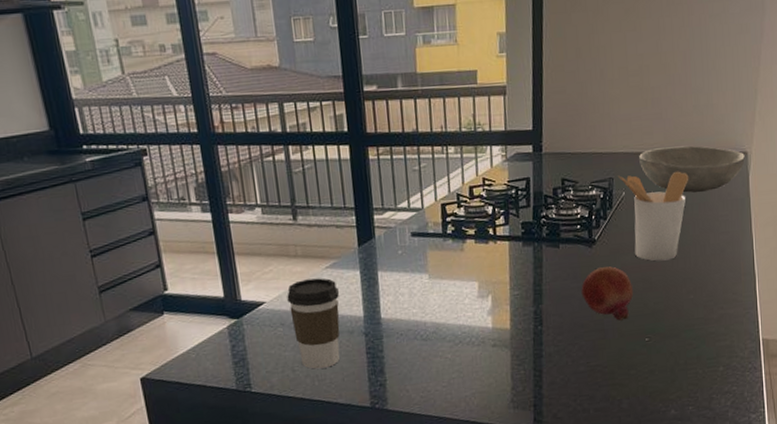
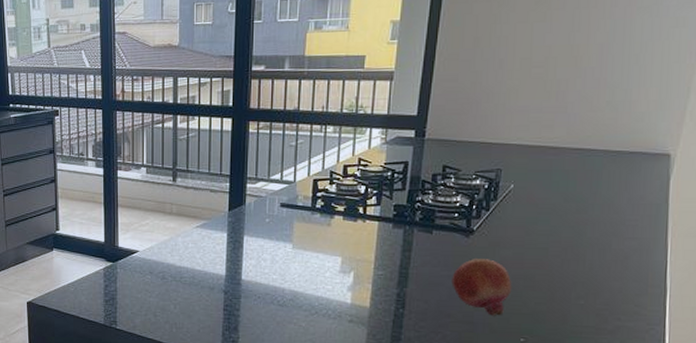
coffee cup: present [287,278,340,369] -> none [158,235,205,318]
utensil holder: present [618,171,689,261] -> none [508,167,593,260]
bowl: present [639,145,745,193] -> none [534,142,667,193]

